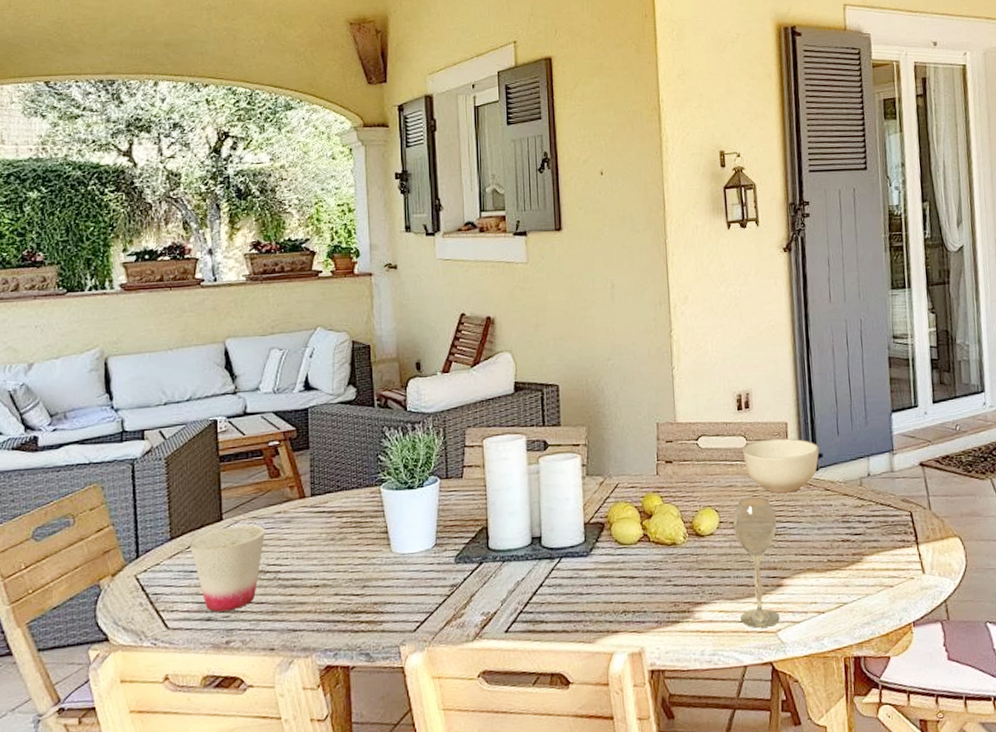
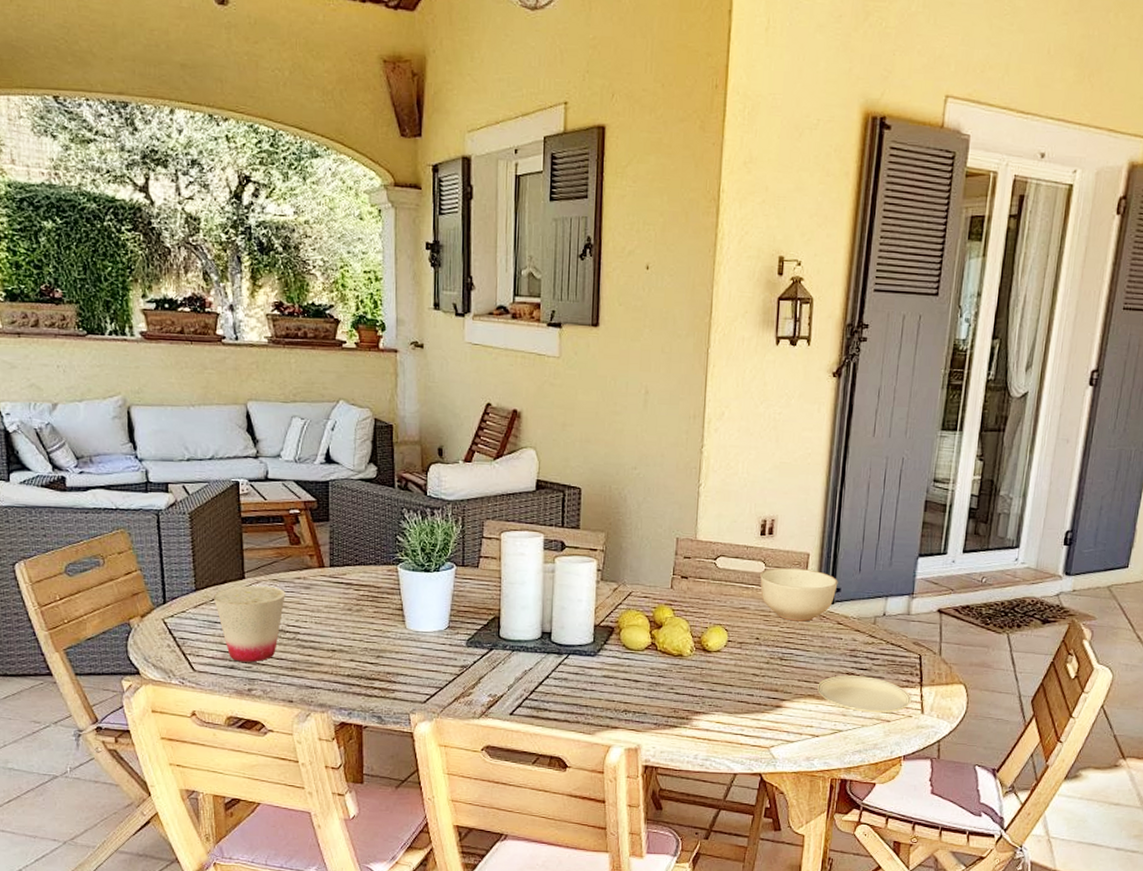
wineglass: present [733,496,780,628] -> none [736,621,785,742]
plate: none [814,541,911,580] -> present [816,675,912,713]

